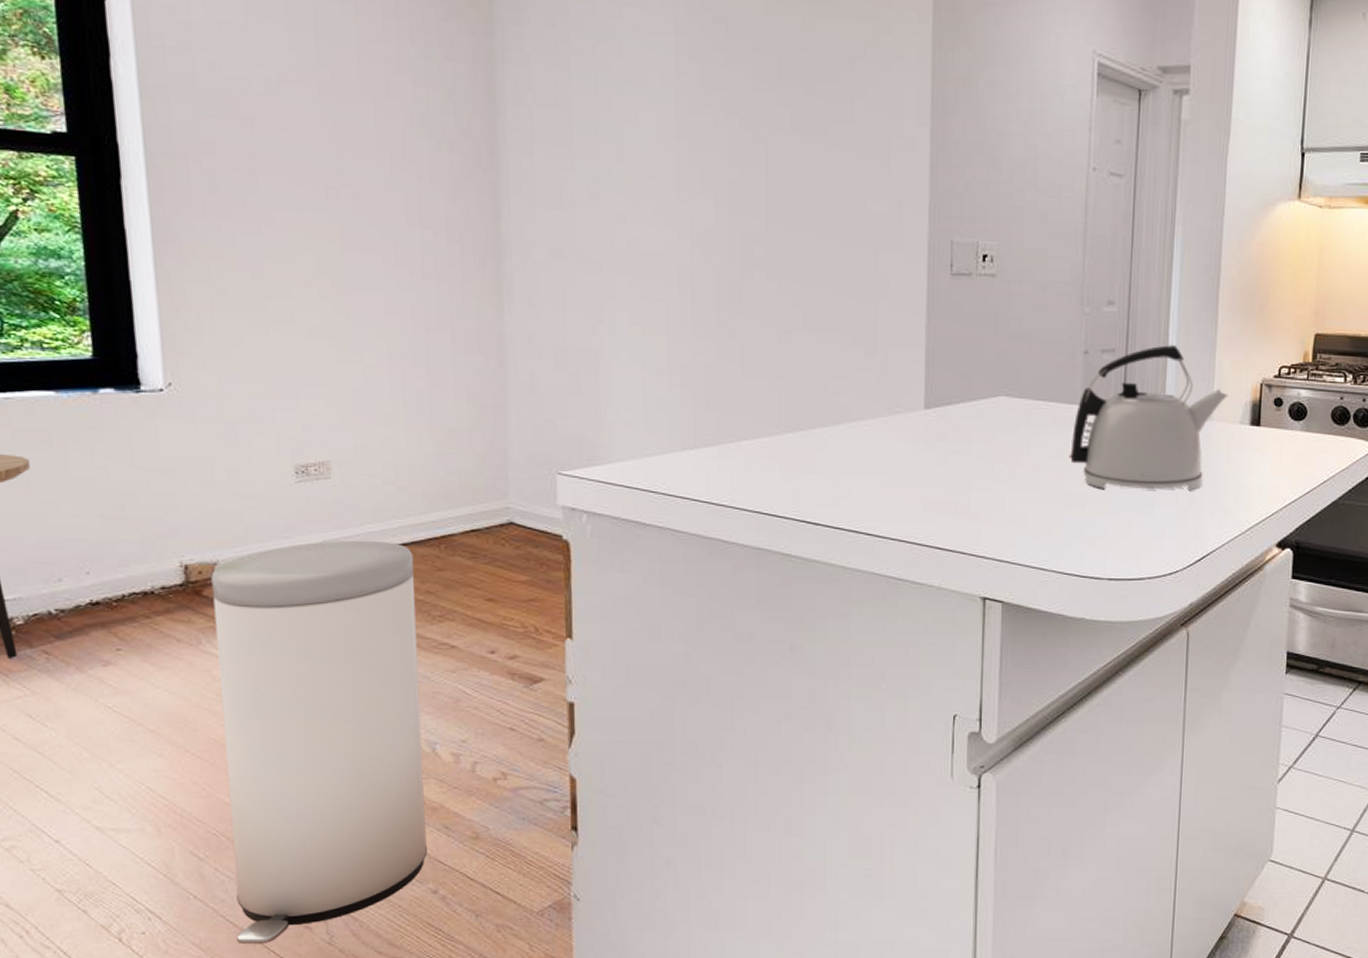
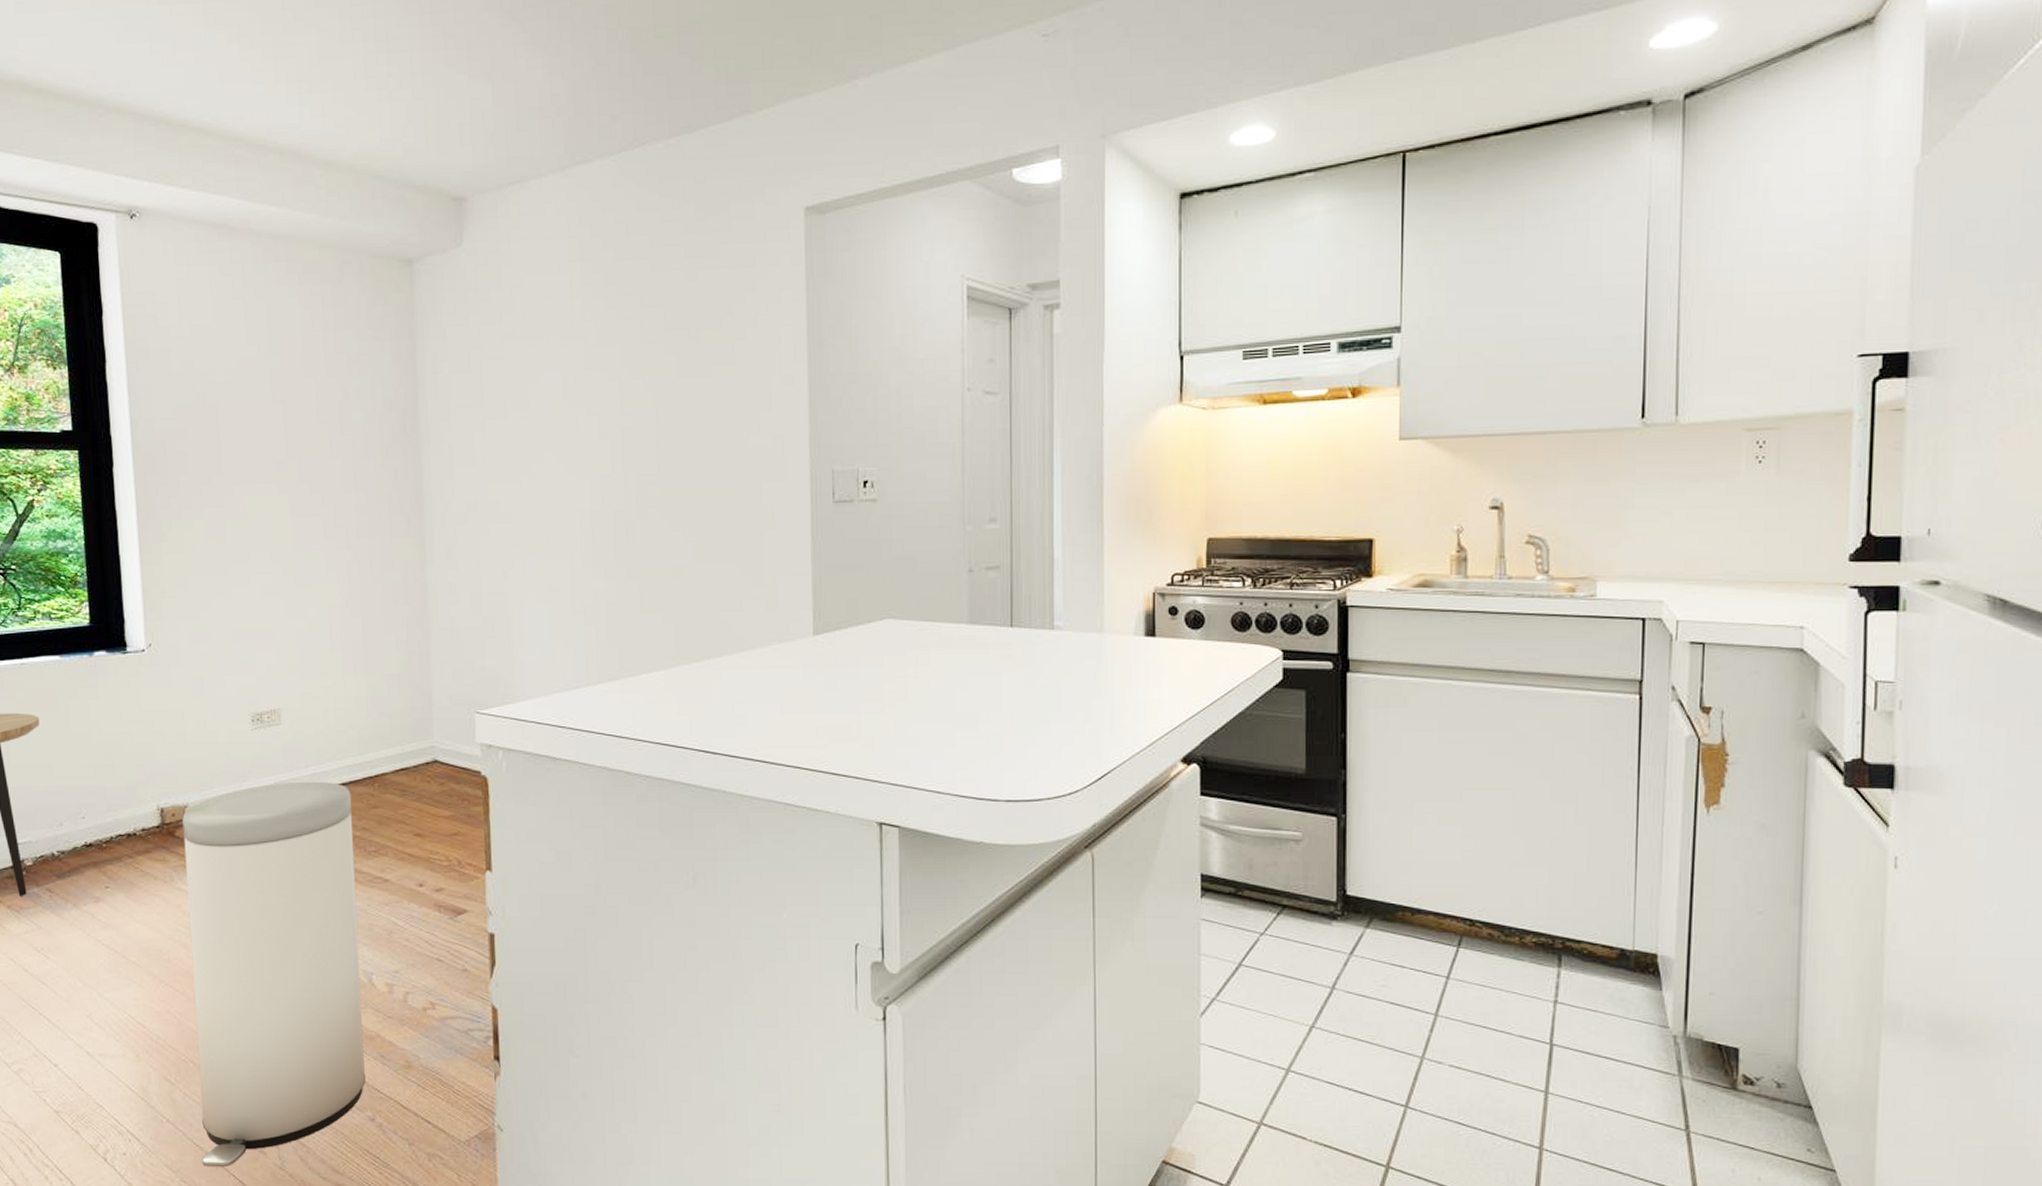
kettle: present [1069,345,1229,491] -> none [958,559,1120,708]

